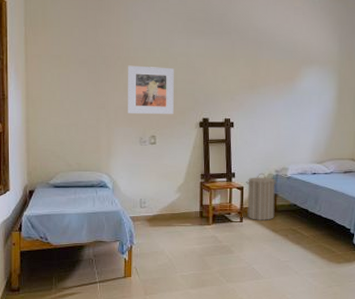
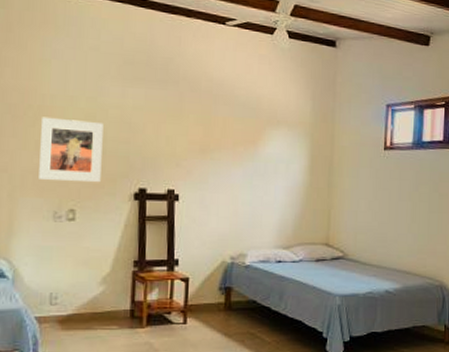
laundry hamper: present [246,172,276,220] -> none [192,259,232,322]

